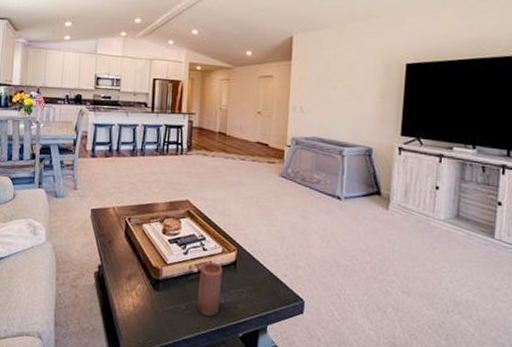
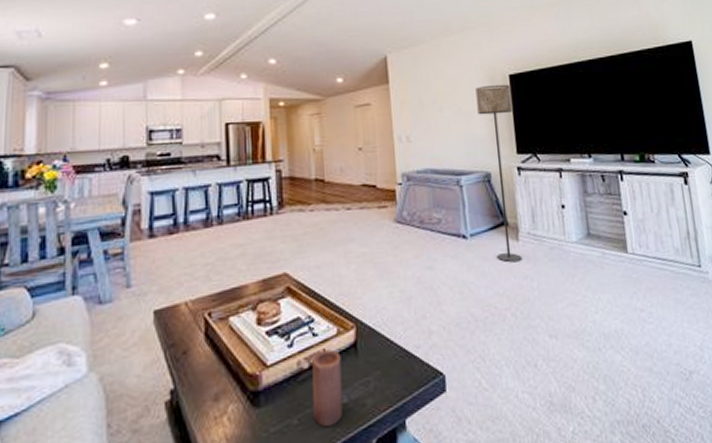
floor lamp: none [365,71,405,227] -> present [475,84,522,263]

